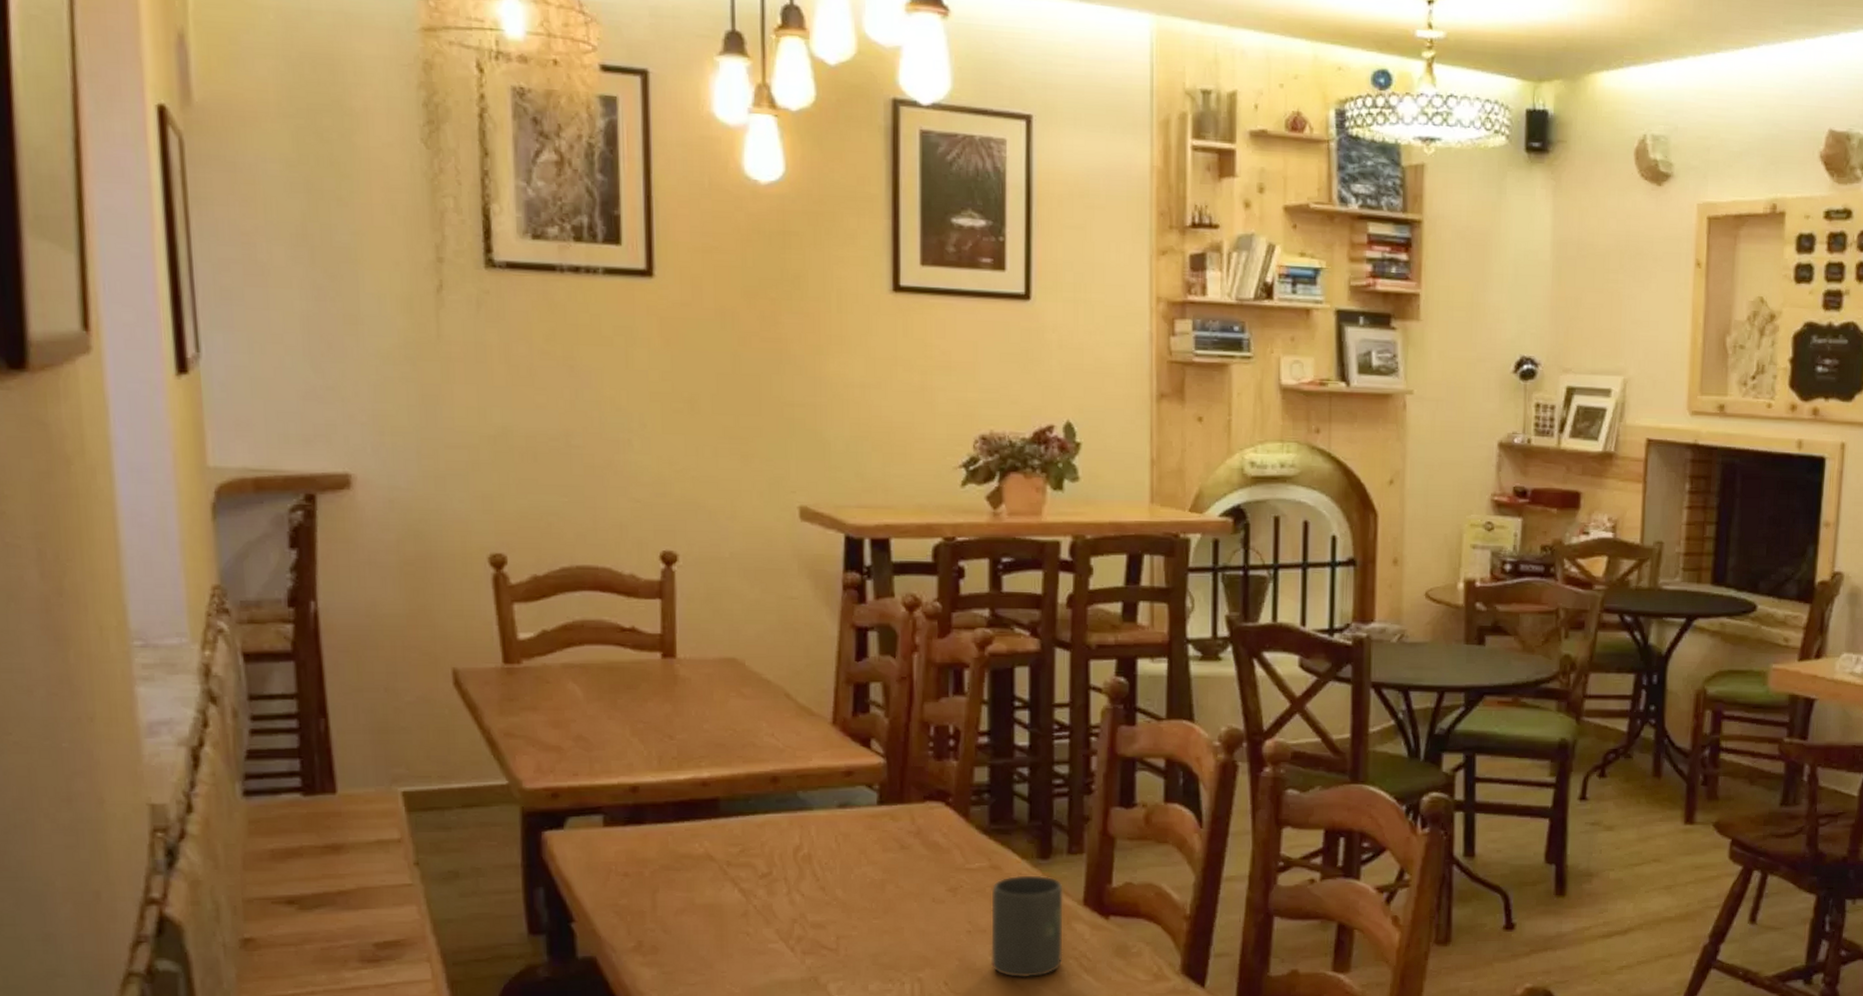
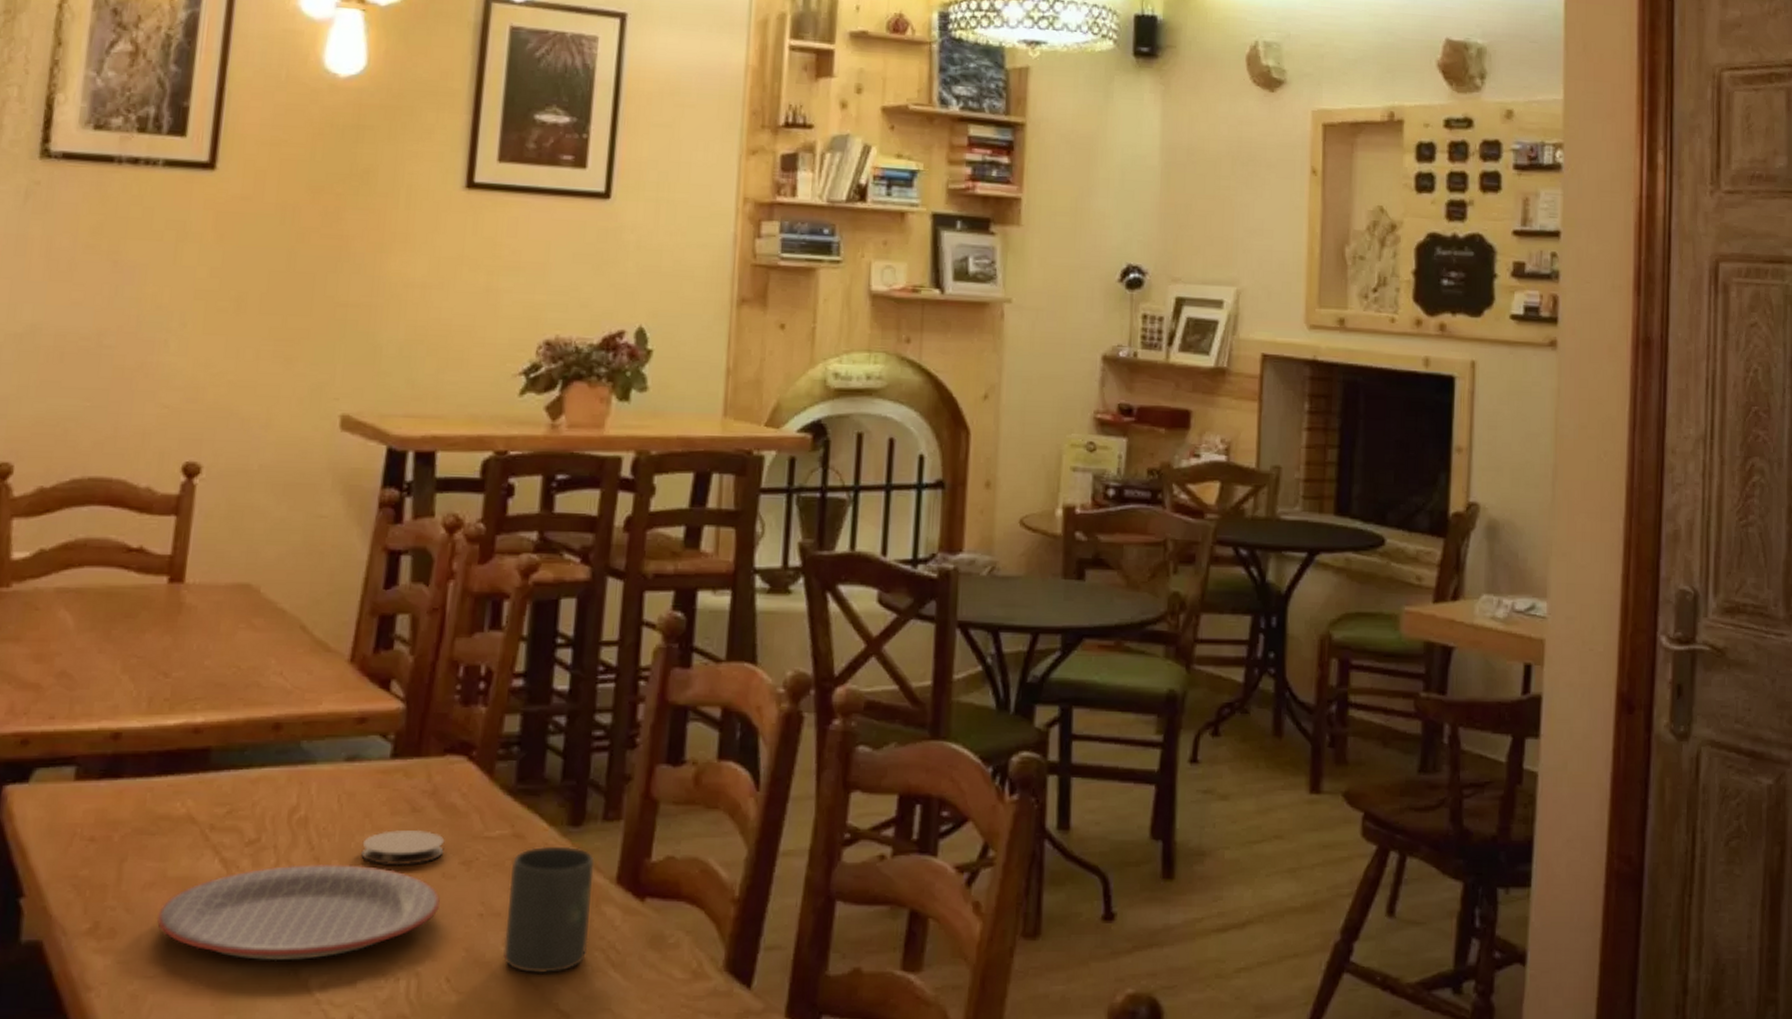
plate: none [692,892,934,971] -> present [157,864,441,961]
coaster: none [860,863,932,893] -> present [361,829,445,866]

